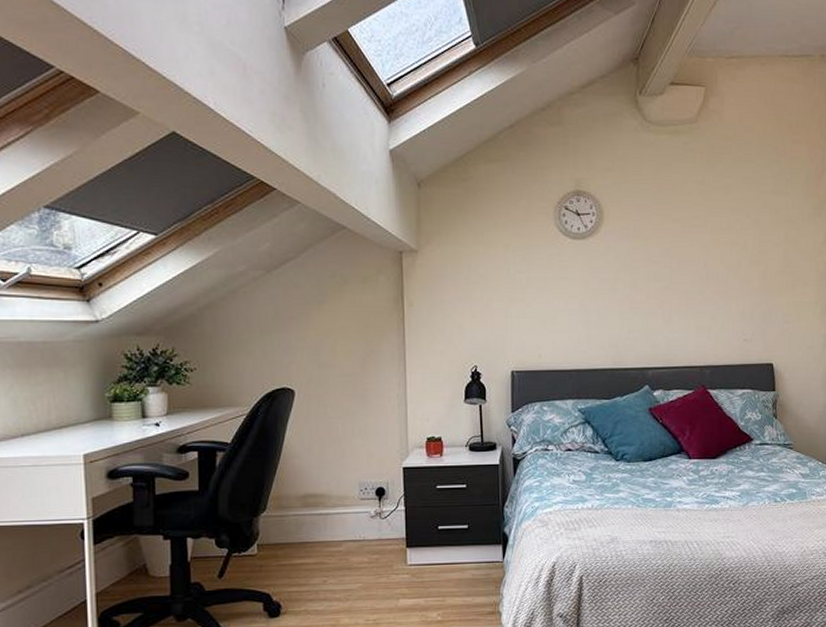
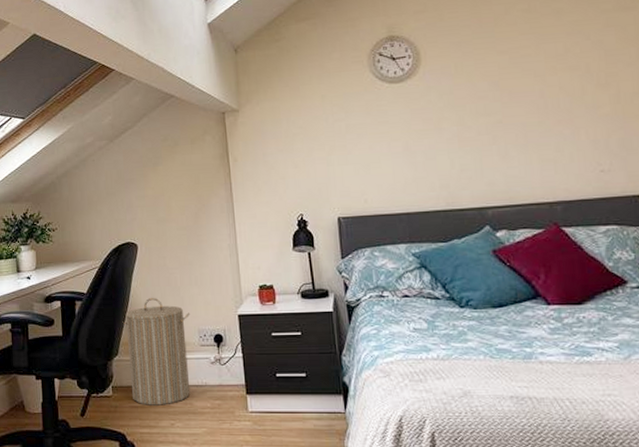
laundry hamper: none [272,448,351,563] -> present [122,297,191,405]

